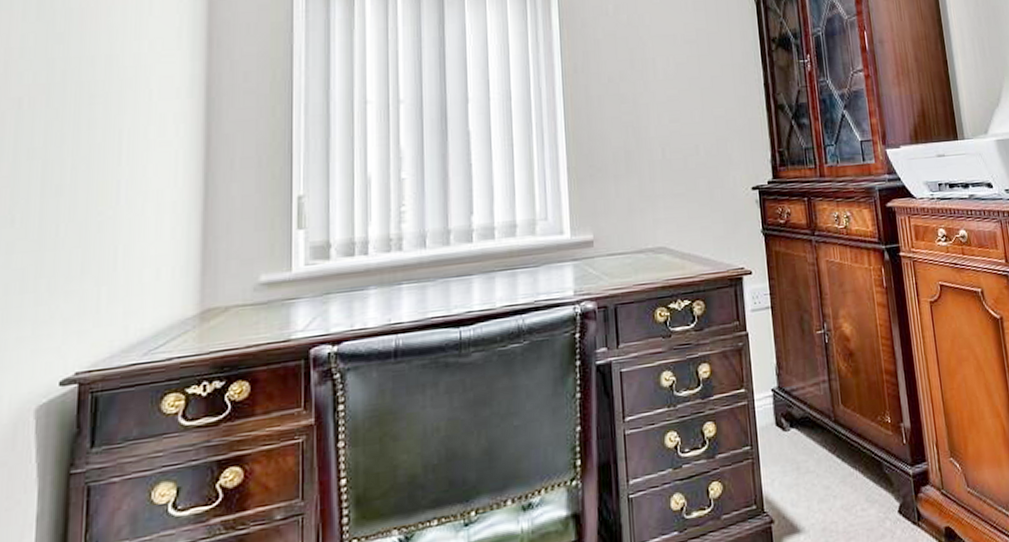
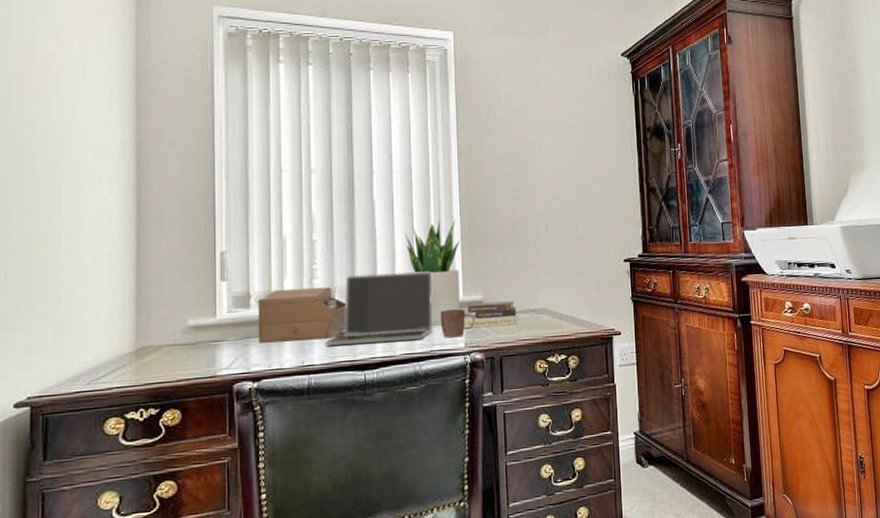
sewing box: none [338,231,439,300] -> present [257,286,347,343]
laptop: none [414,209,537,300] -> present [324,271,433,346]
planter: none [503,150,568,273] -> present [404,219,460,327]
mug: none [545,251,586,286] -> present [440,309,476,338]
books: none [572,239,635,274] -> present [463,301,518,329]

